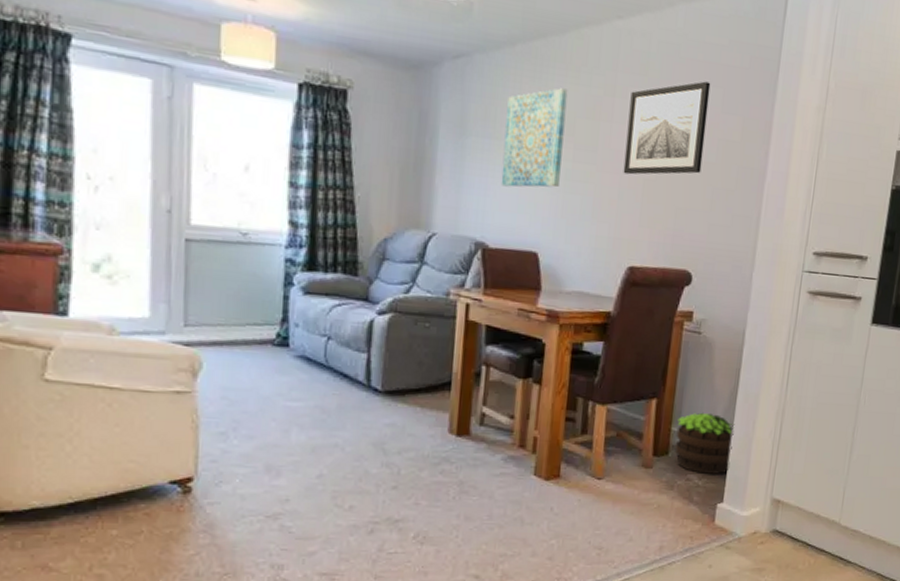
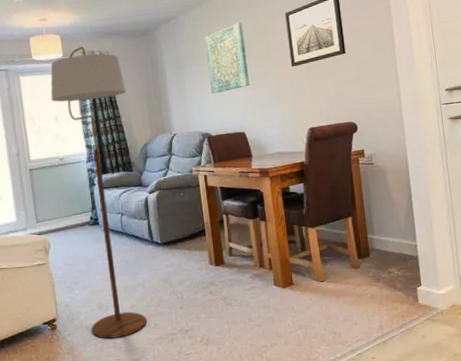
floor lamp: none [243,60,371,518] -> present [51,46,147,339]
potted plant: present [674,412,735,475] -> none [371,220,420,267]

